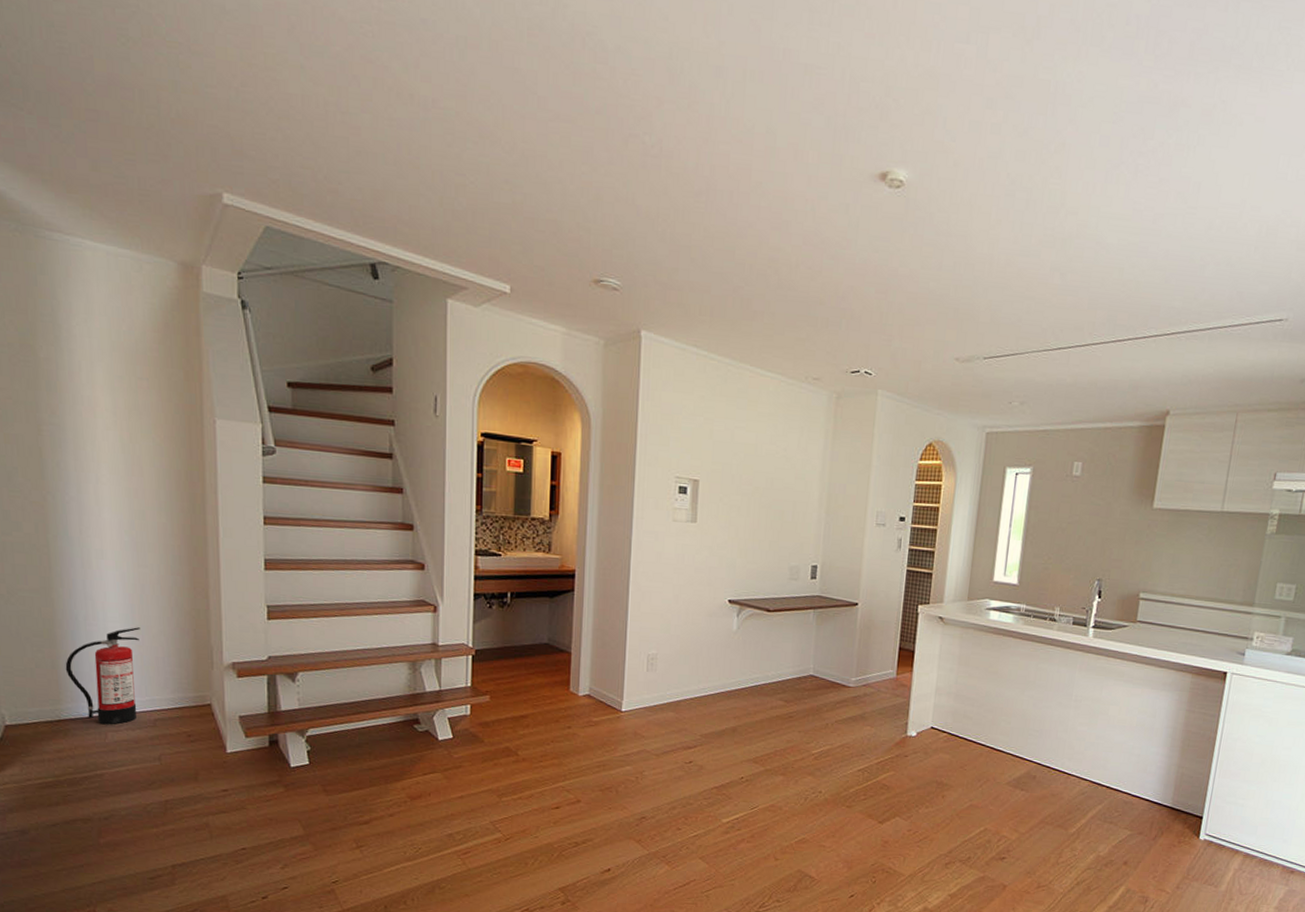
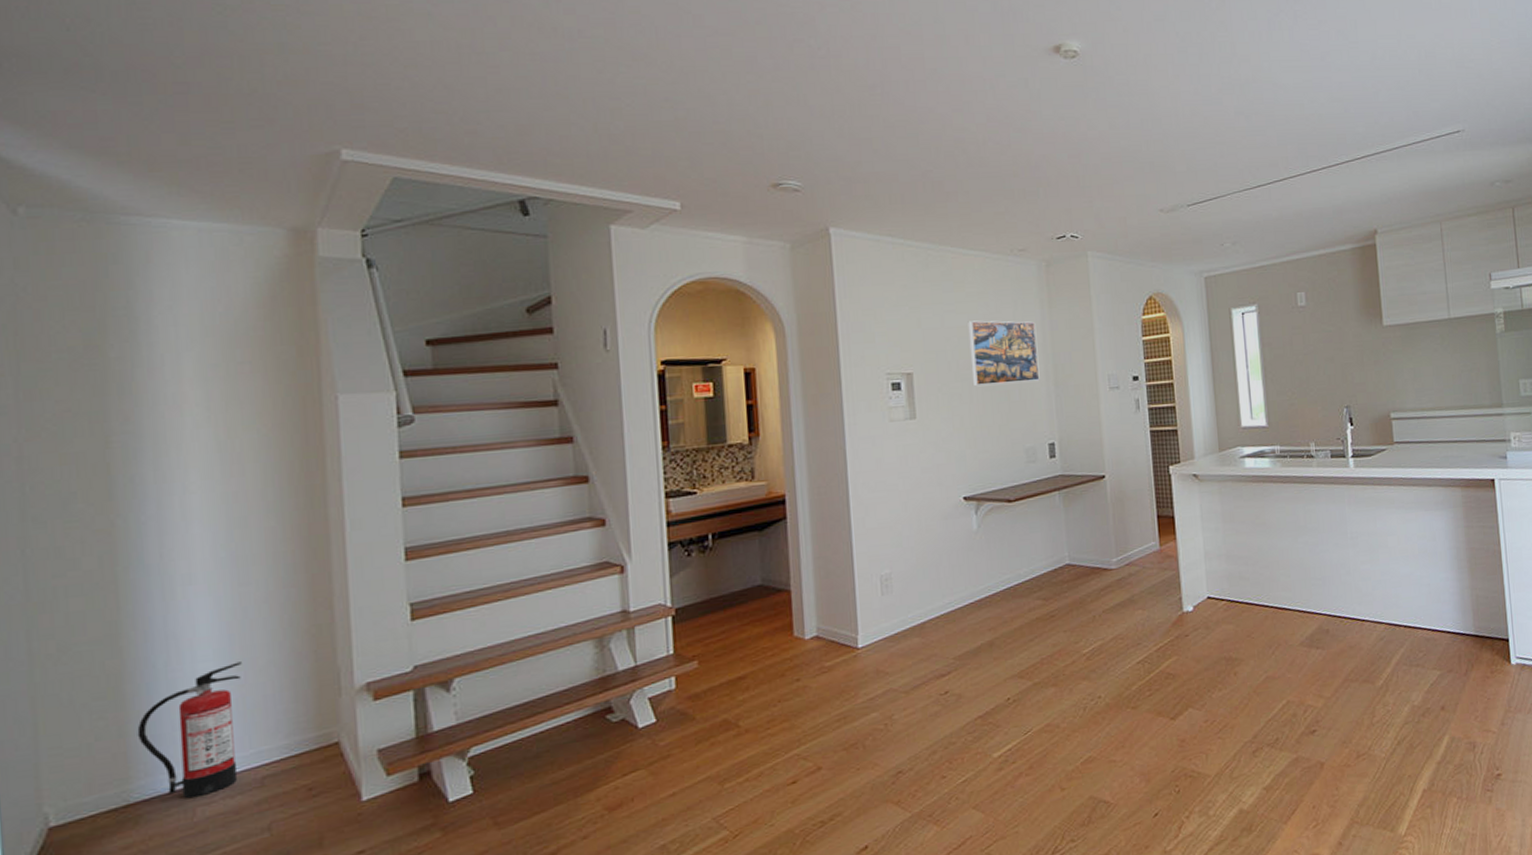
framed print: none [751,440,818,506] -> present [968,320,1040,386]

